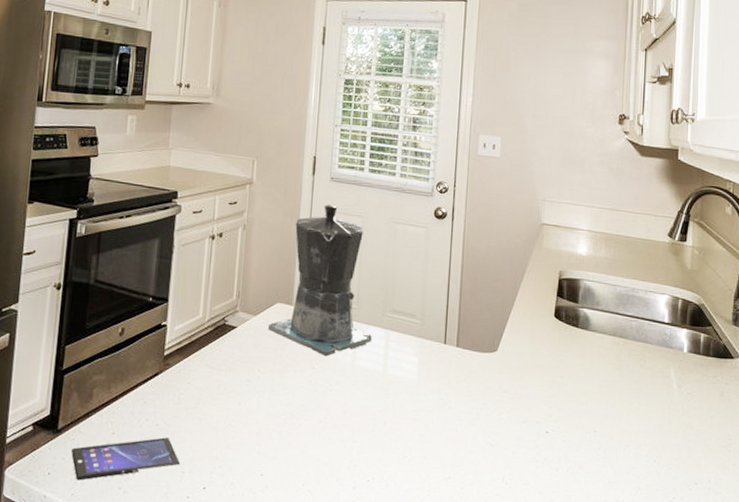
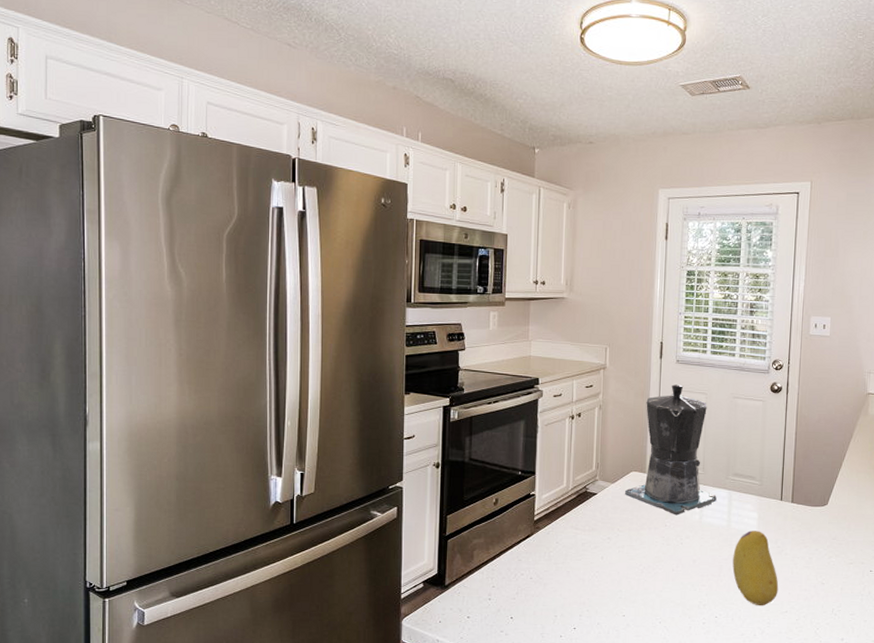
smartphone: present [71,437,181,481] -> none [458,588,553,626]
fruit: none [388,378,441,470] -> present [732,531,779,606]

